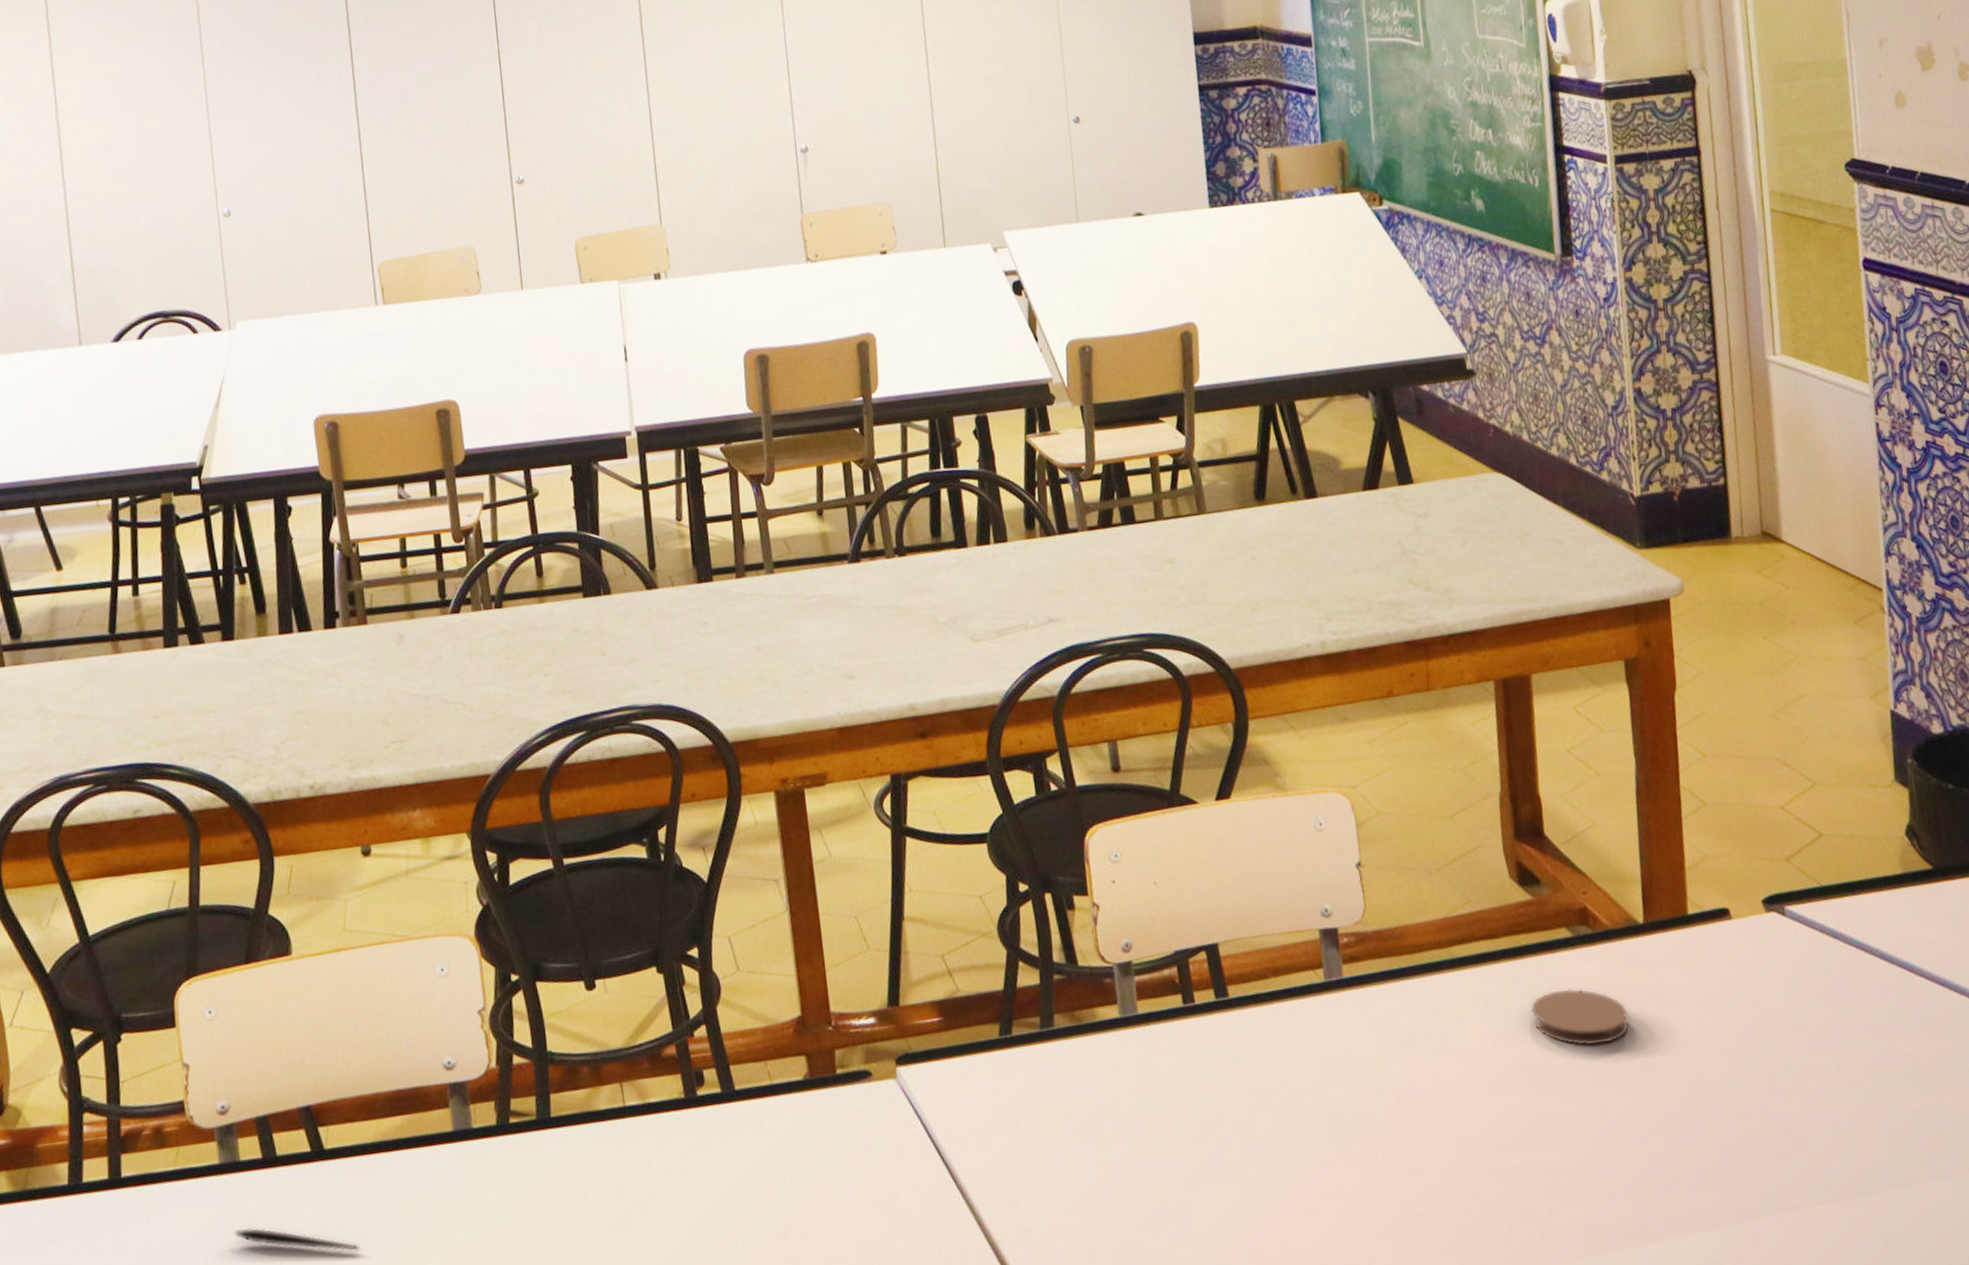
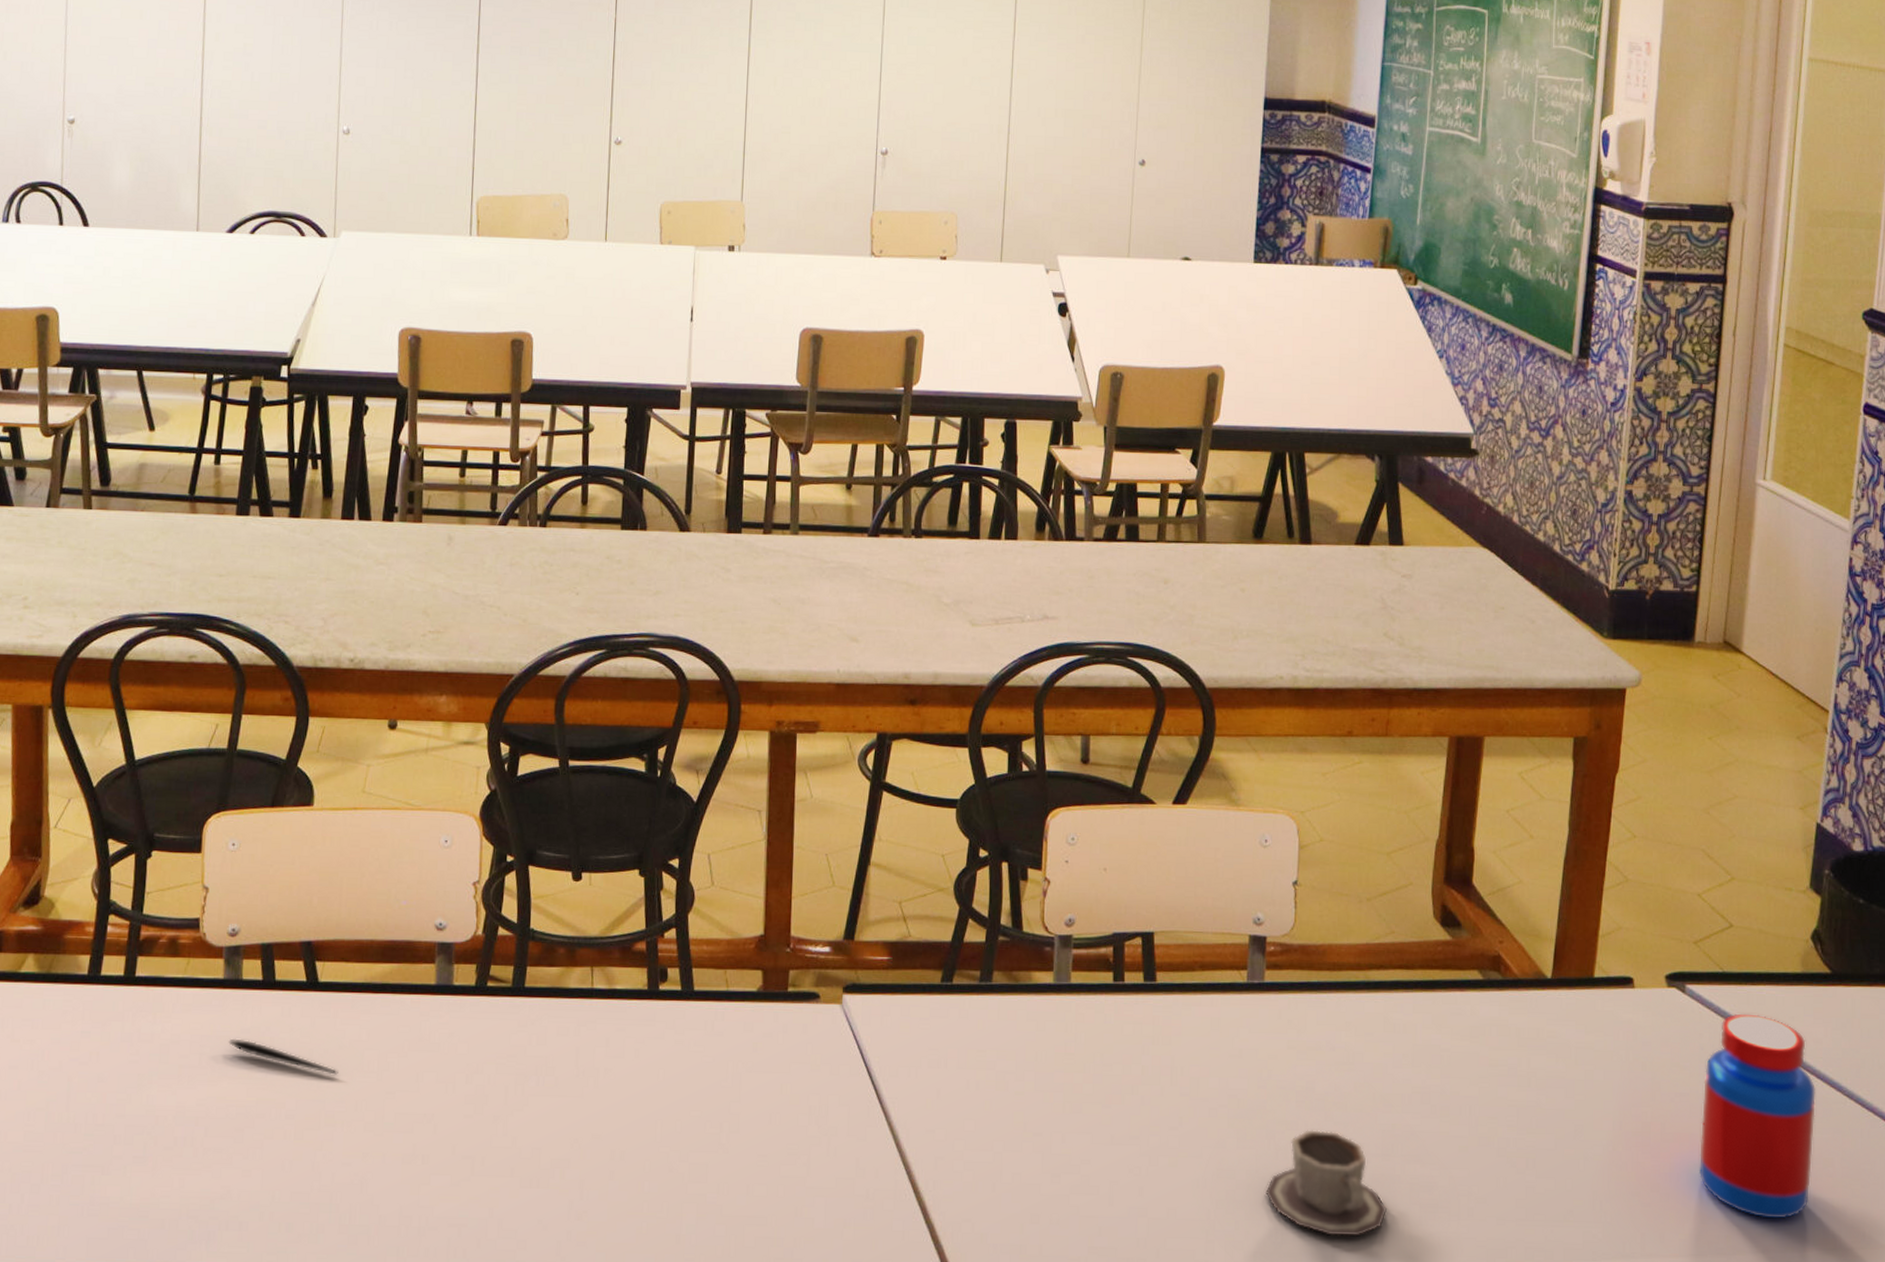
cup: none [1380,1129,1514,1245] -> present [1266,1130,1388,1237]
coaster: present [1531,988,1629,1046] -> none [1434,1025,1524,1081]
jar: none [1820,925,1952,1147] -> present [1700,1013,1815,1219]

